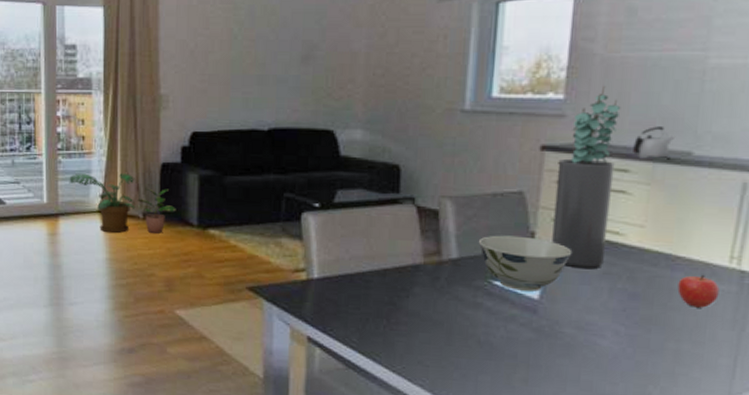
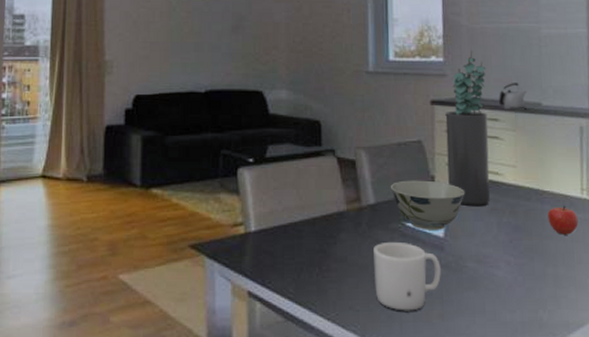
potted plant: present [69,173,136,233] -> none [12,137,80,197]
potted plant: present [137,188,176,233] -> none [81,151,120,196]
mug: none [449,299,532,373] -> present [374,241,442,311]

